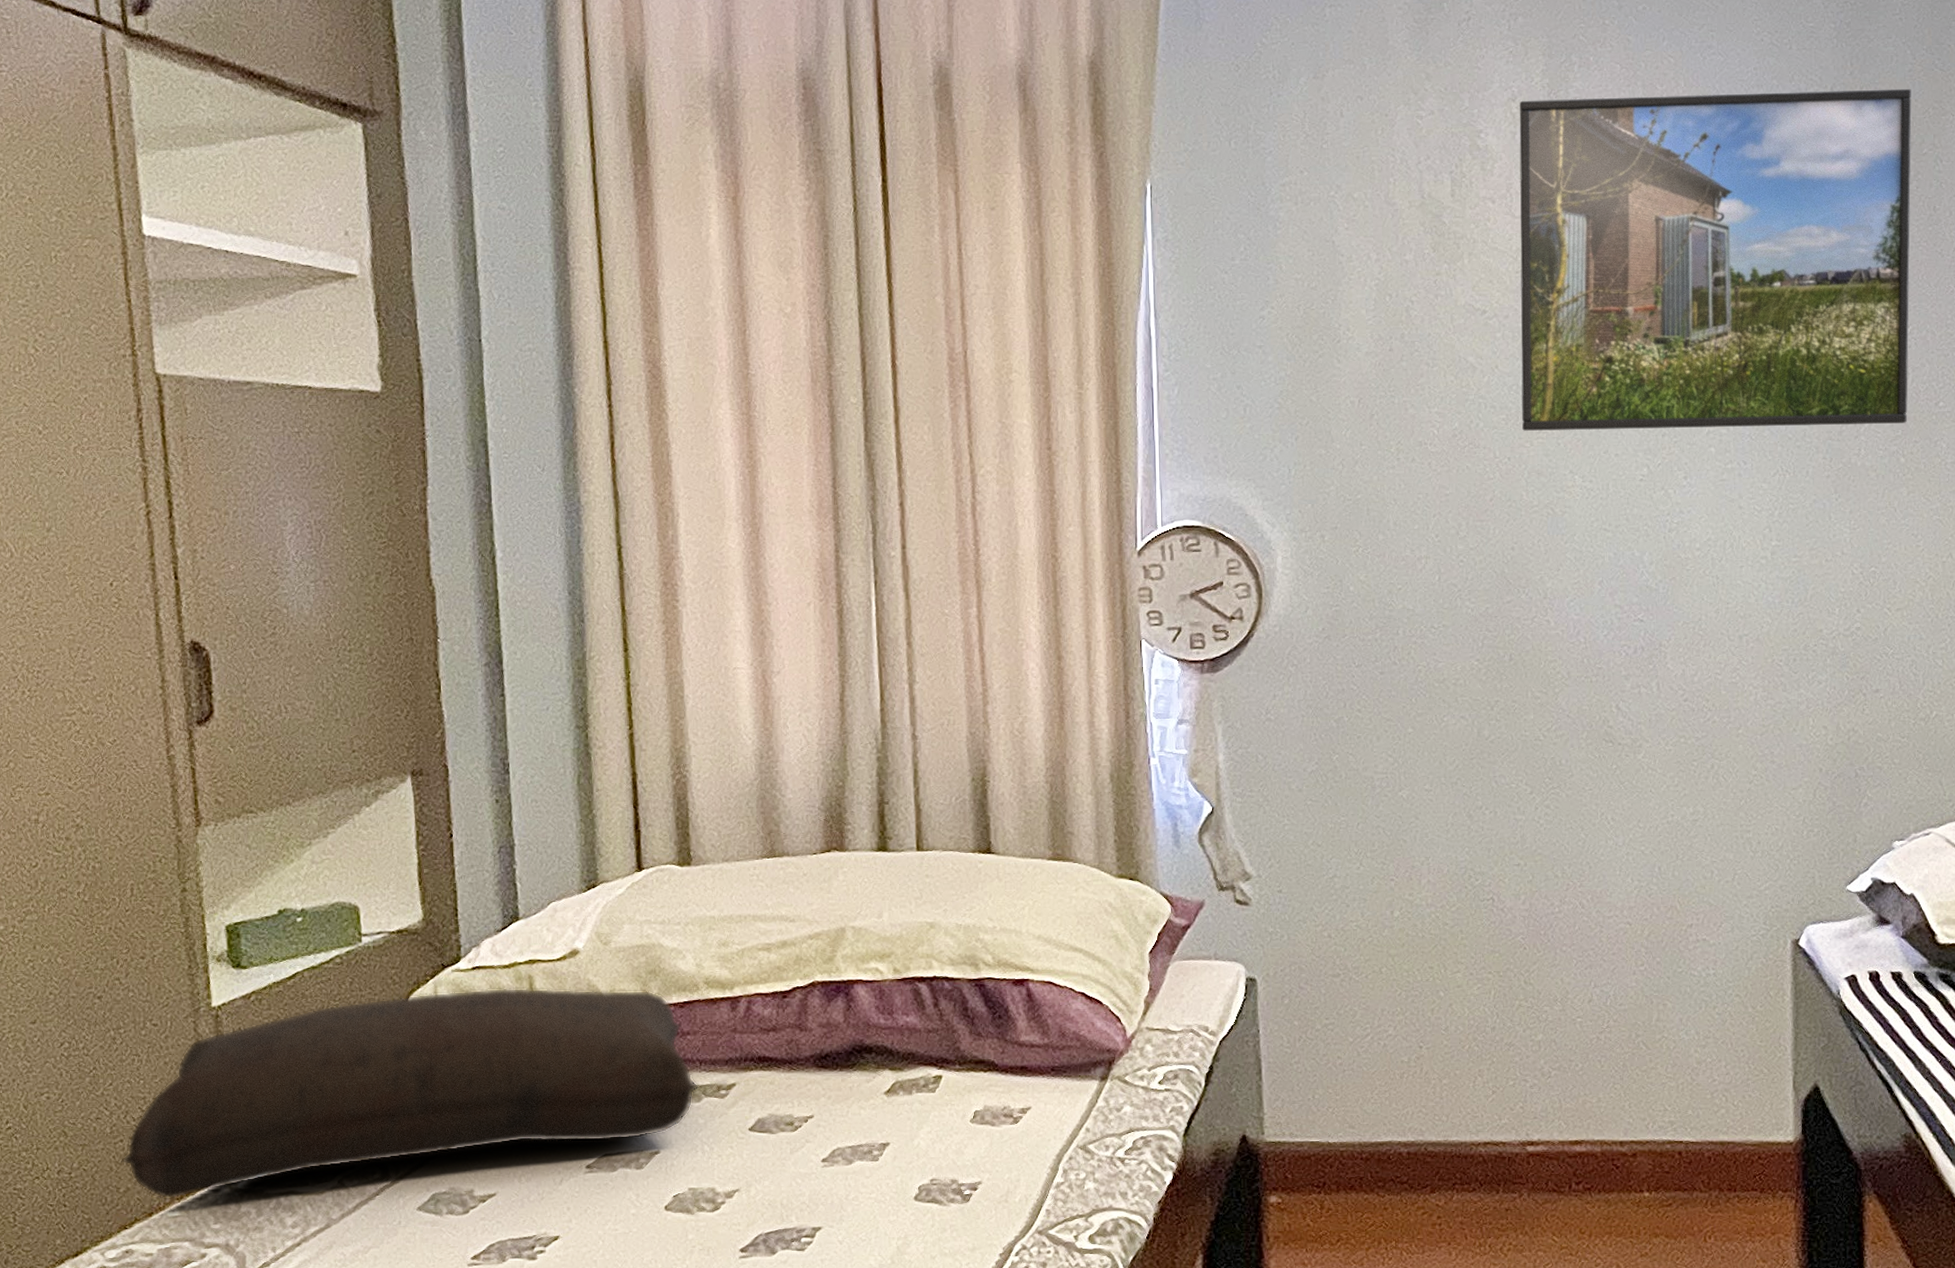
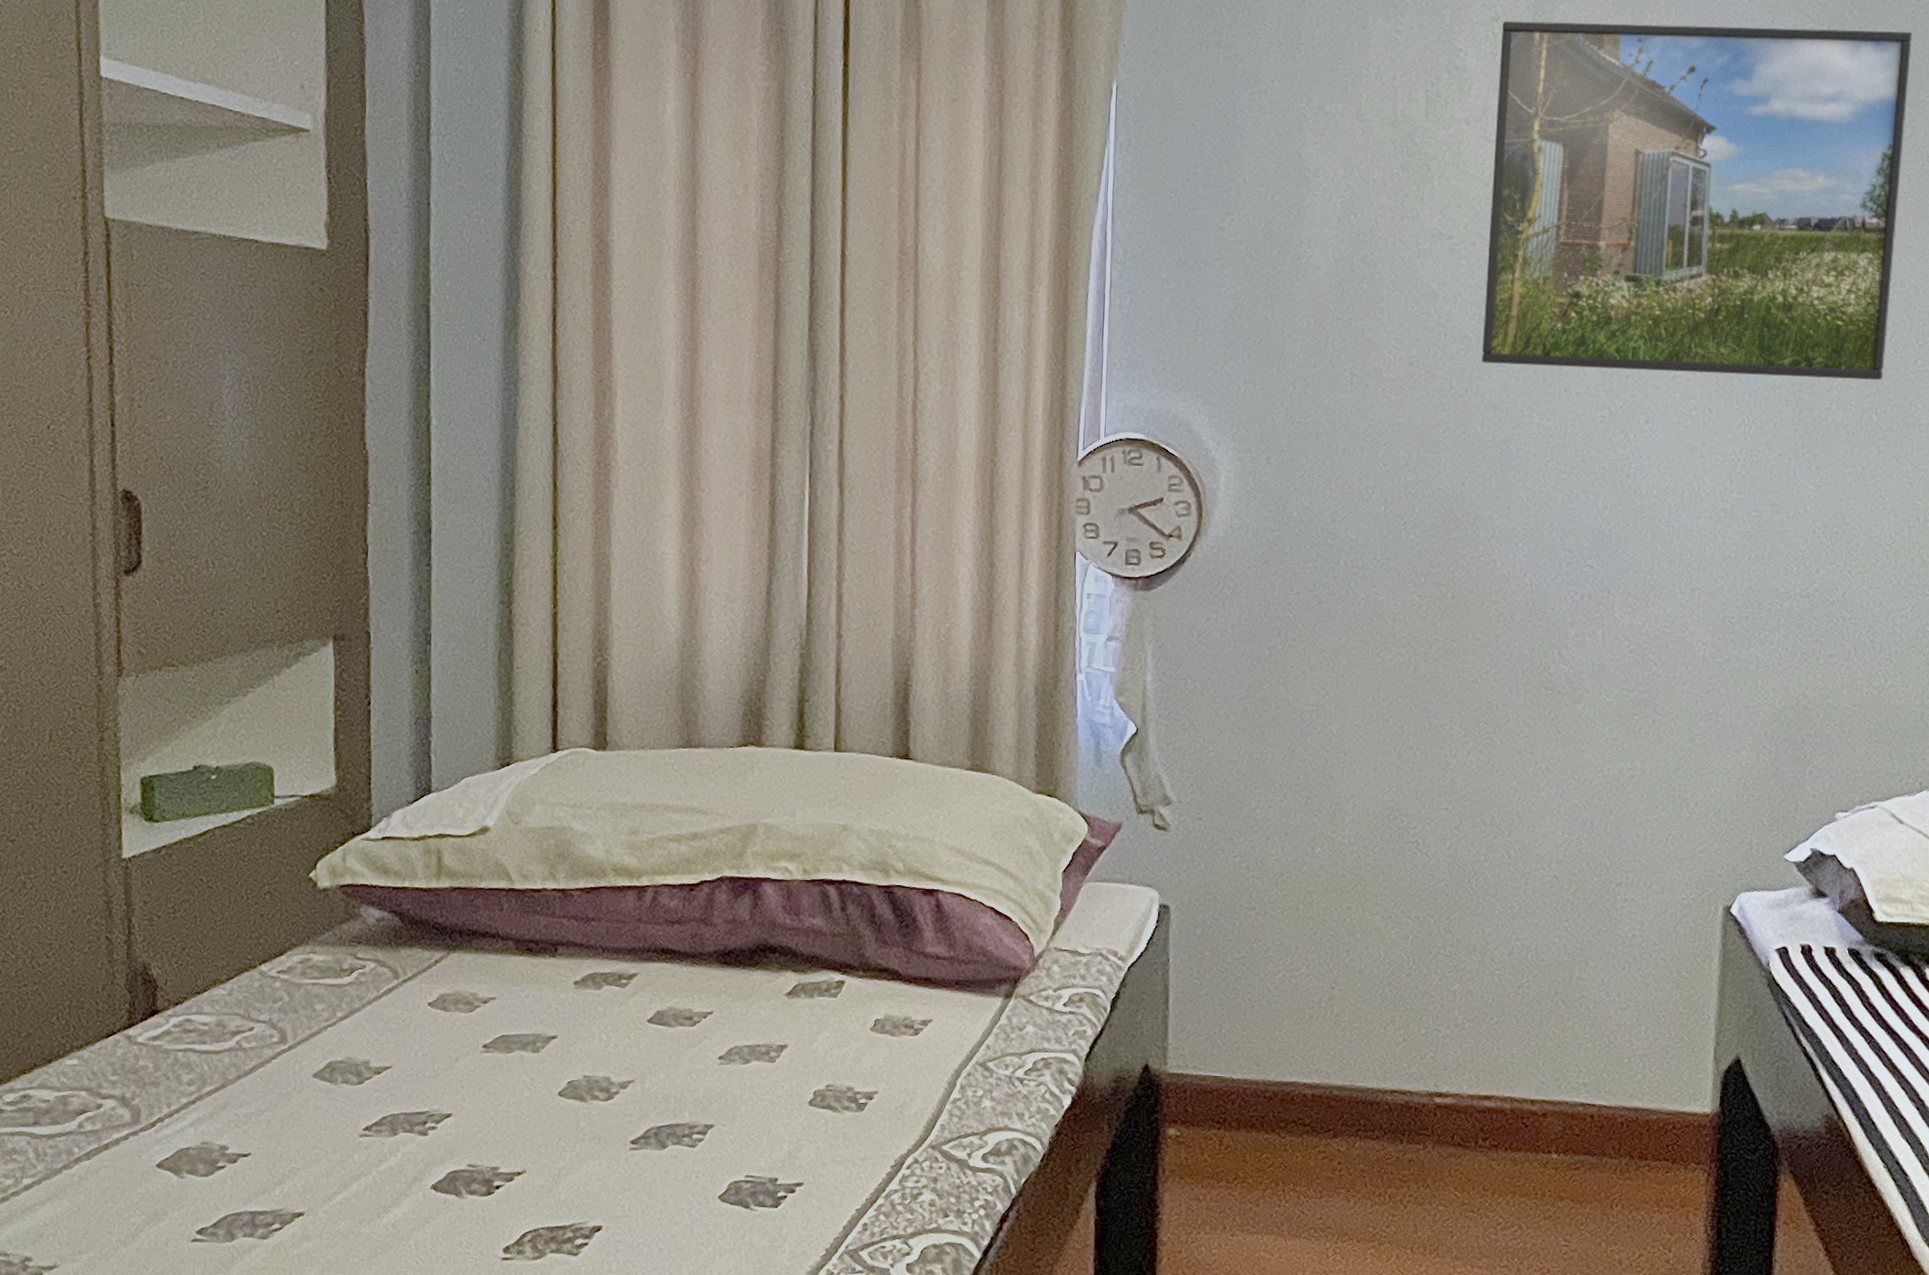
cushion: present [121,987,699,1199] -> none [24,859,601,1048]

